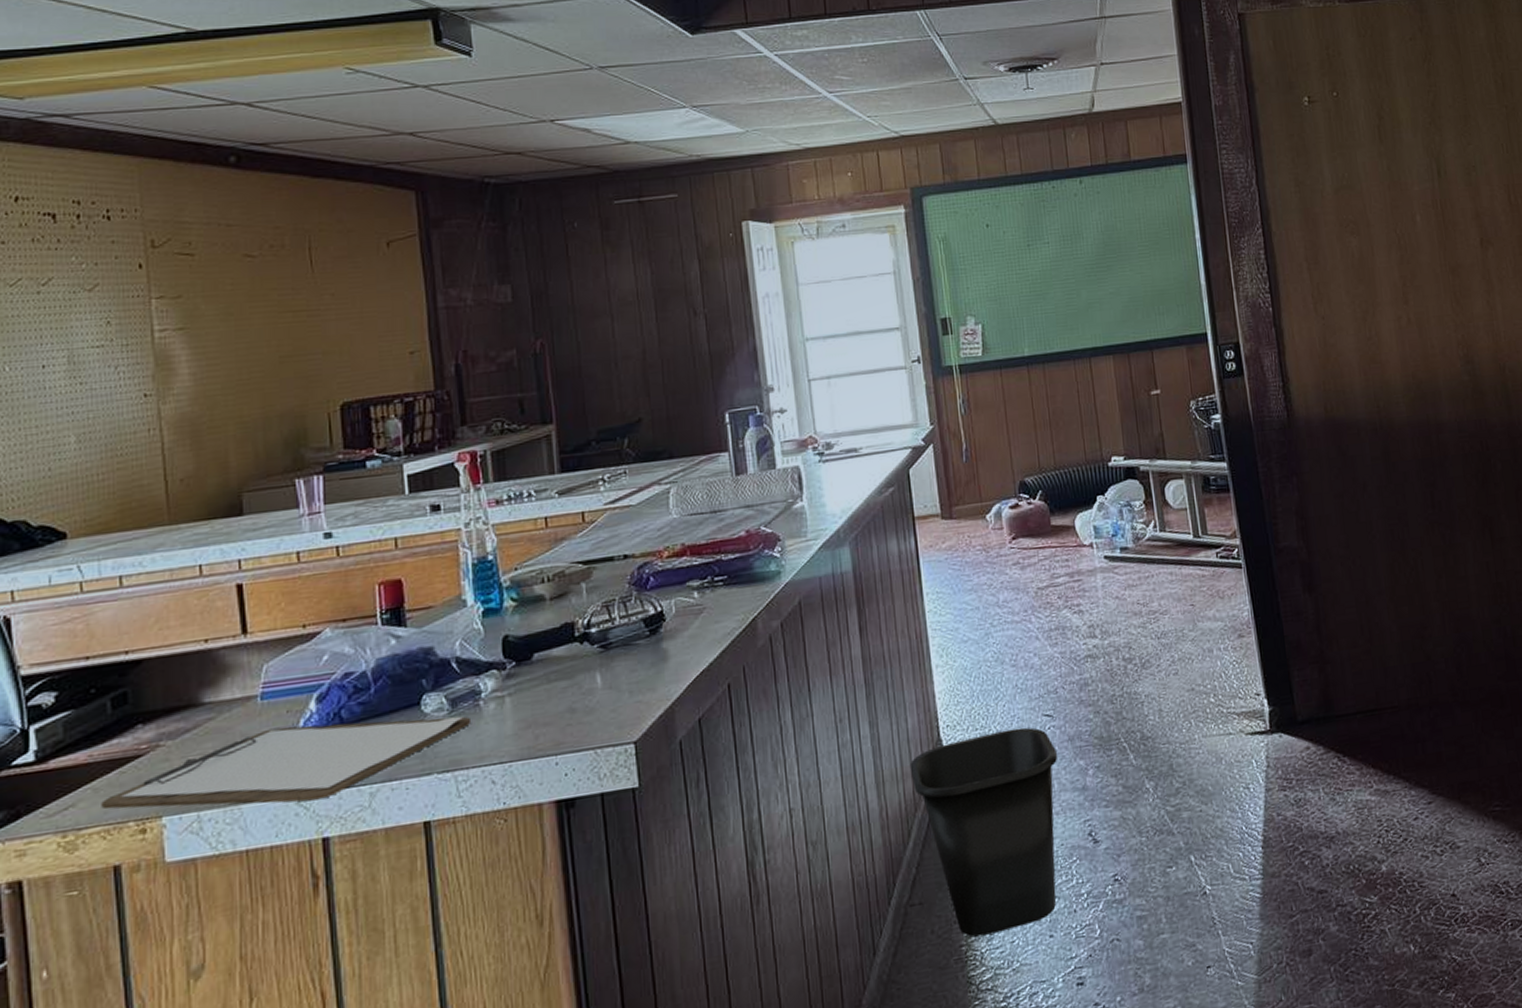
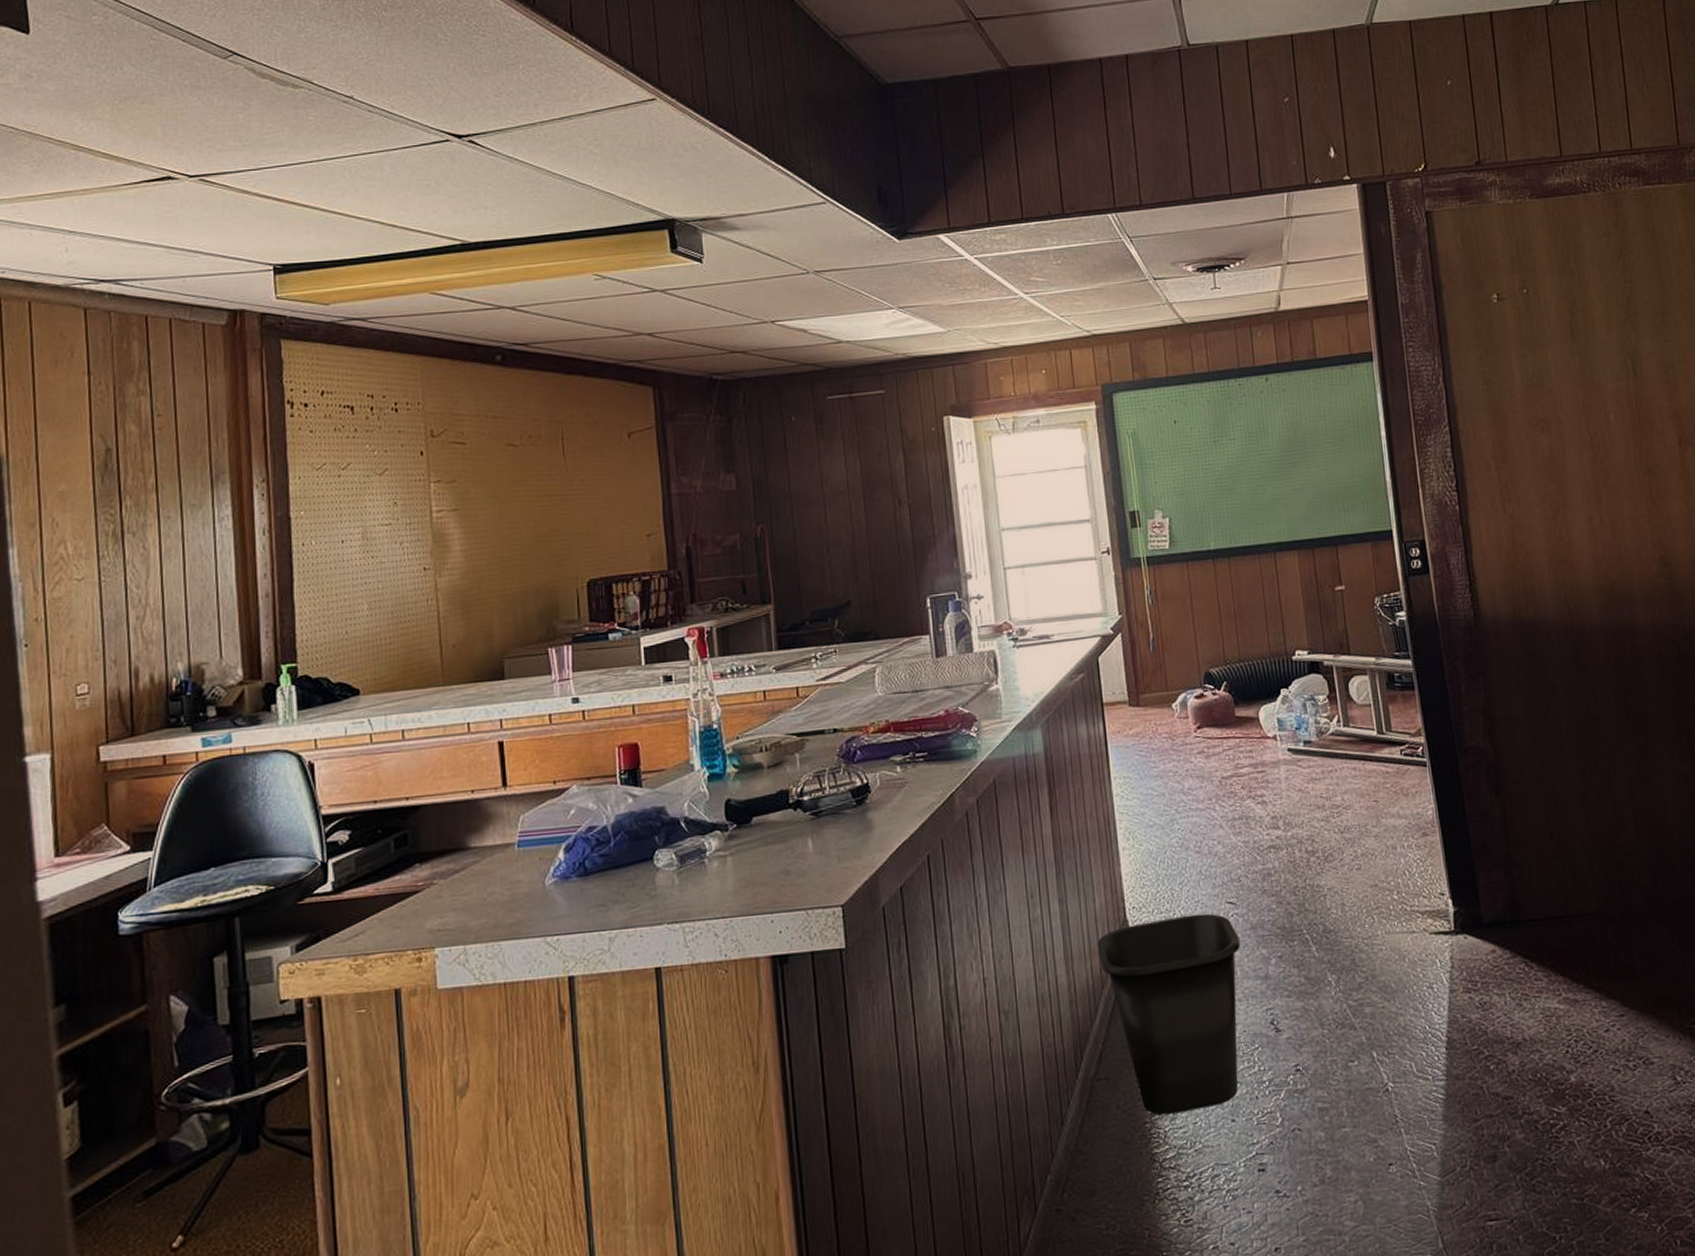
clipboard: present [101,716,470,810] -> none [386,872,696,942]

